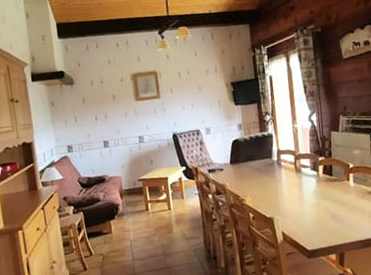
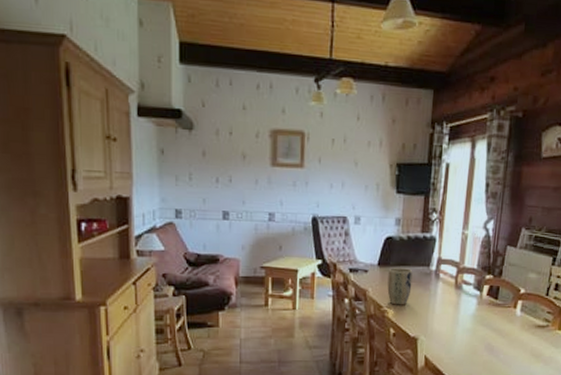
plant pot: none [239,162,261,194] -> present [387,268,413,305]

